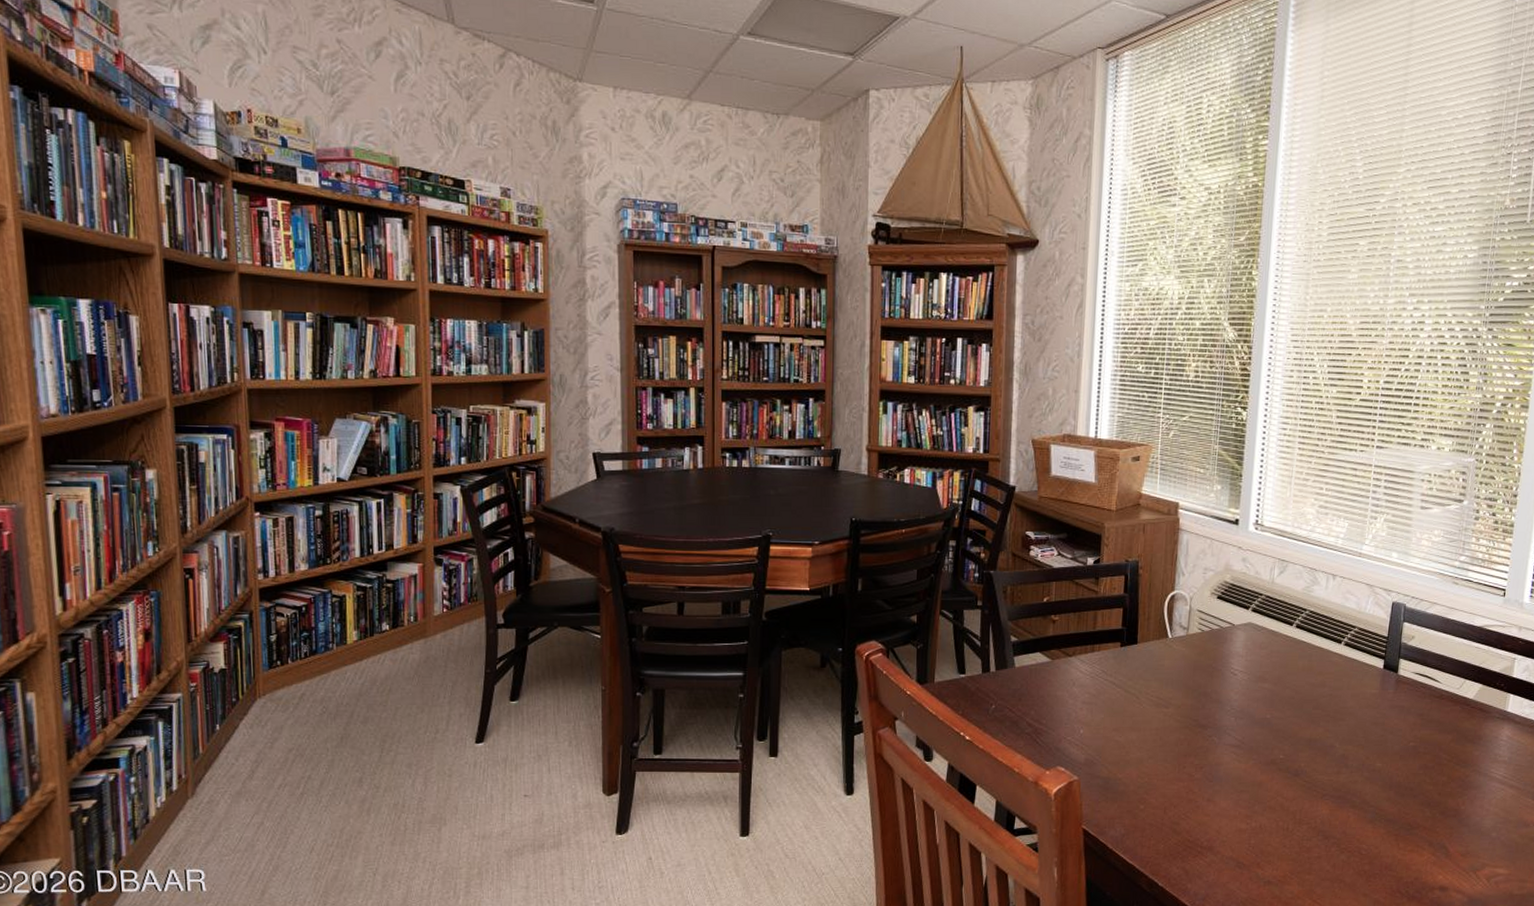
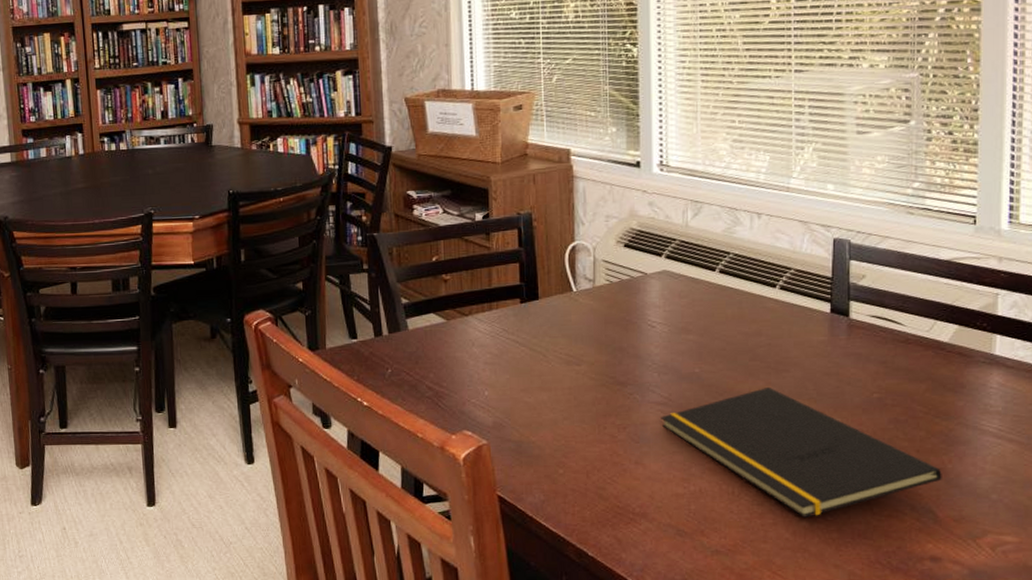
notepad: none [1233,734,1456,852] -> present [661,387,942,518]

